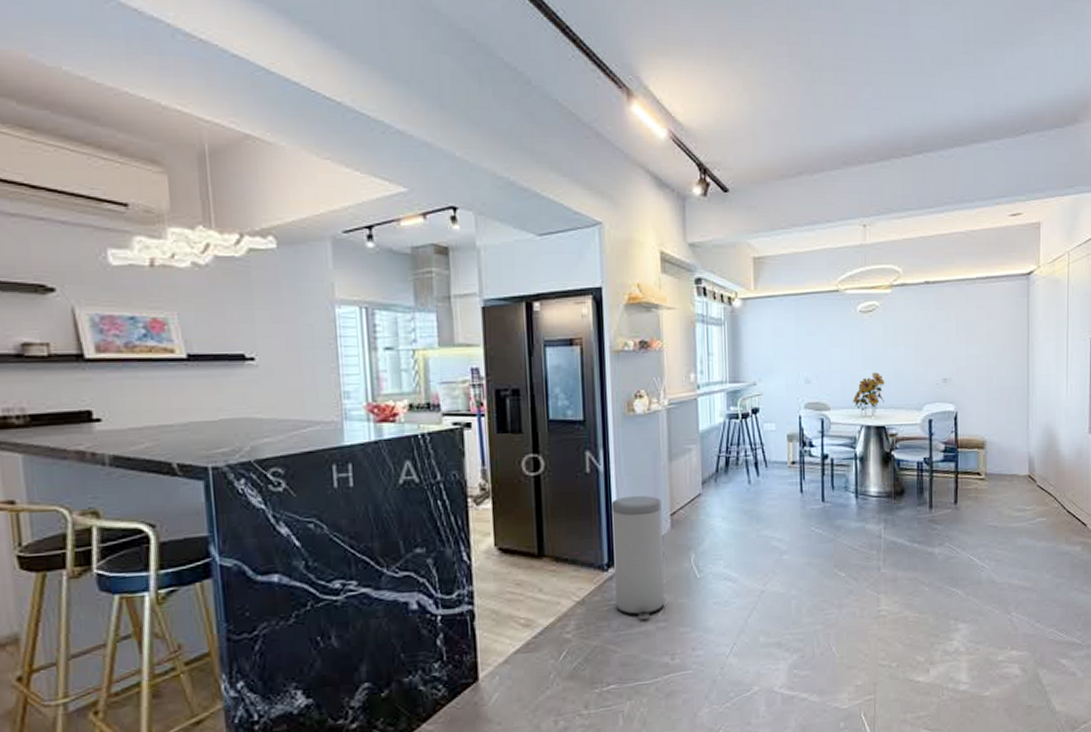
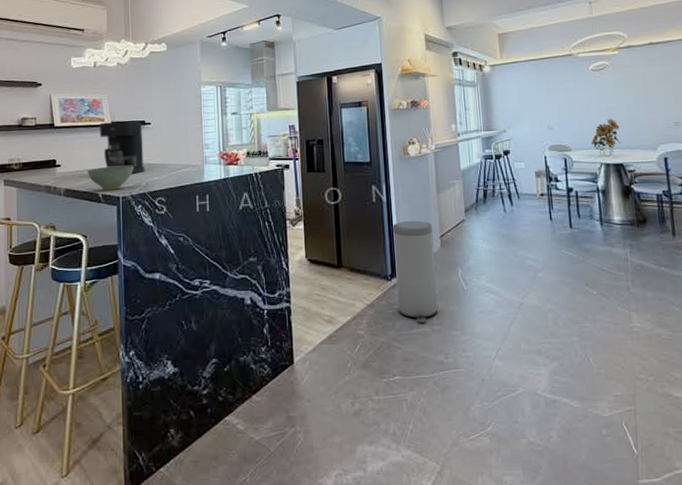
bowl: none [149,422,230,458] -> present [87,166,134,190]
coffee maker: none [166,354,249,434] -> present [99,121,145,174]

